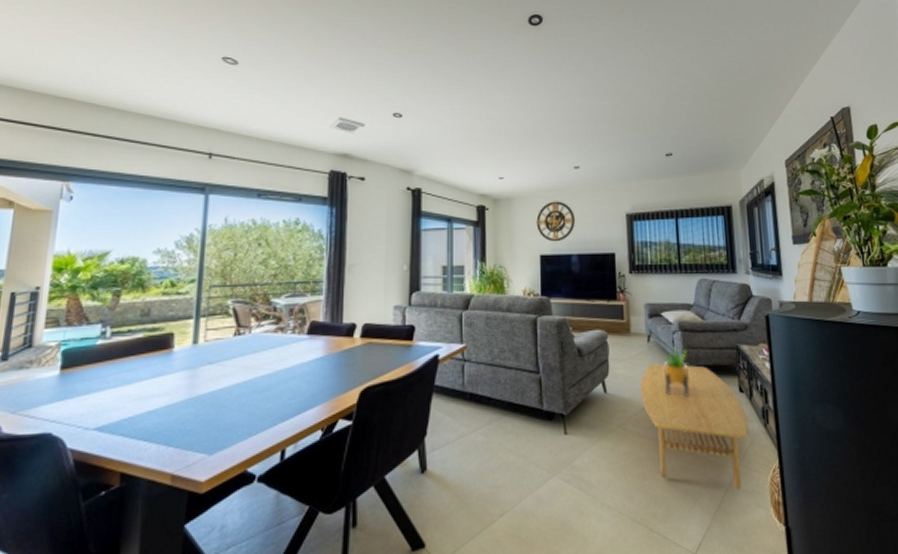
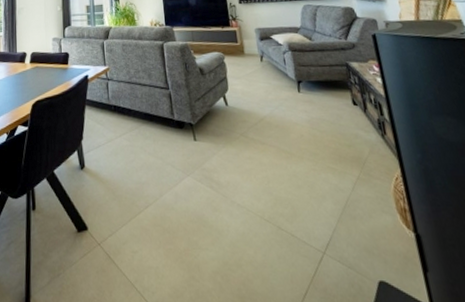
coffee table: present [640,362,749,490] -> none [257,79,367,196]
potted plant: present [664,345,690,397] -> none [276,64,305,110]

